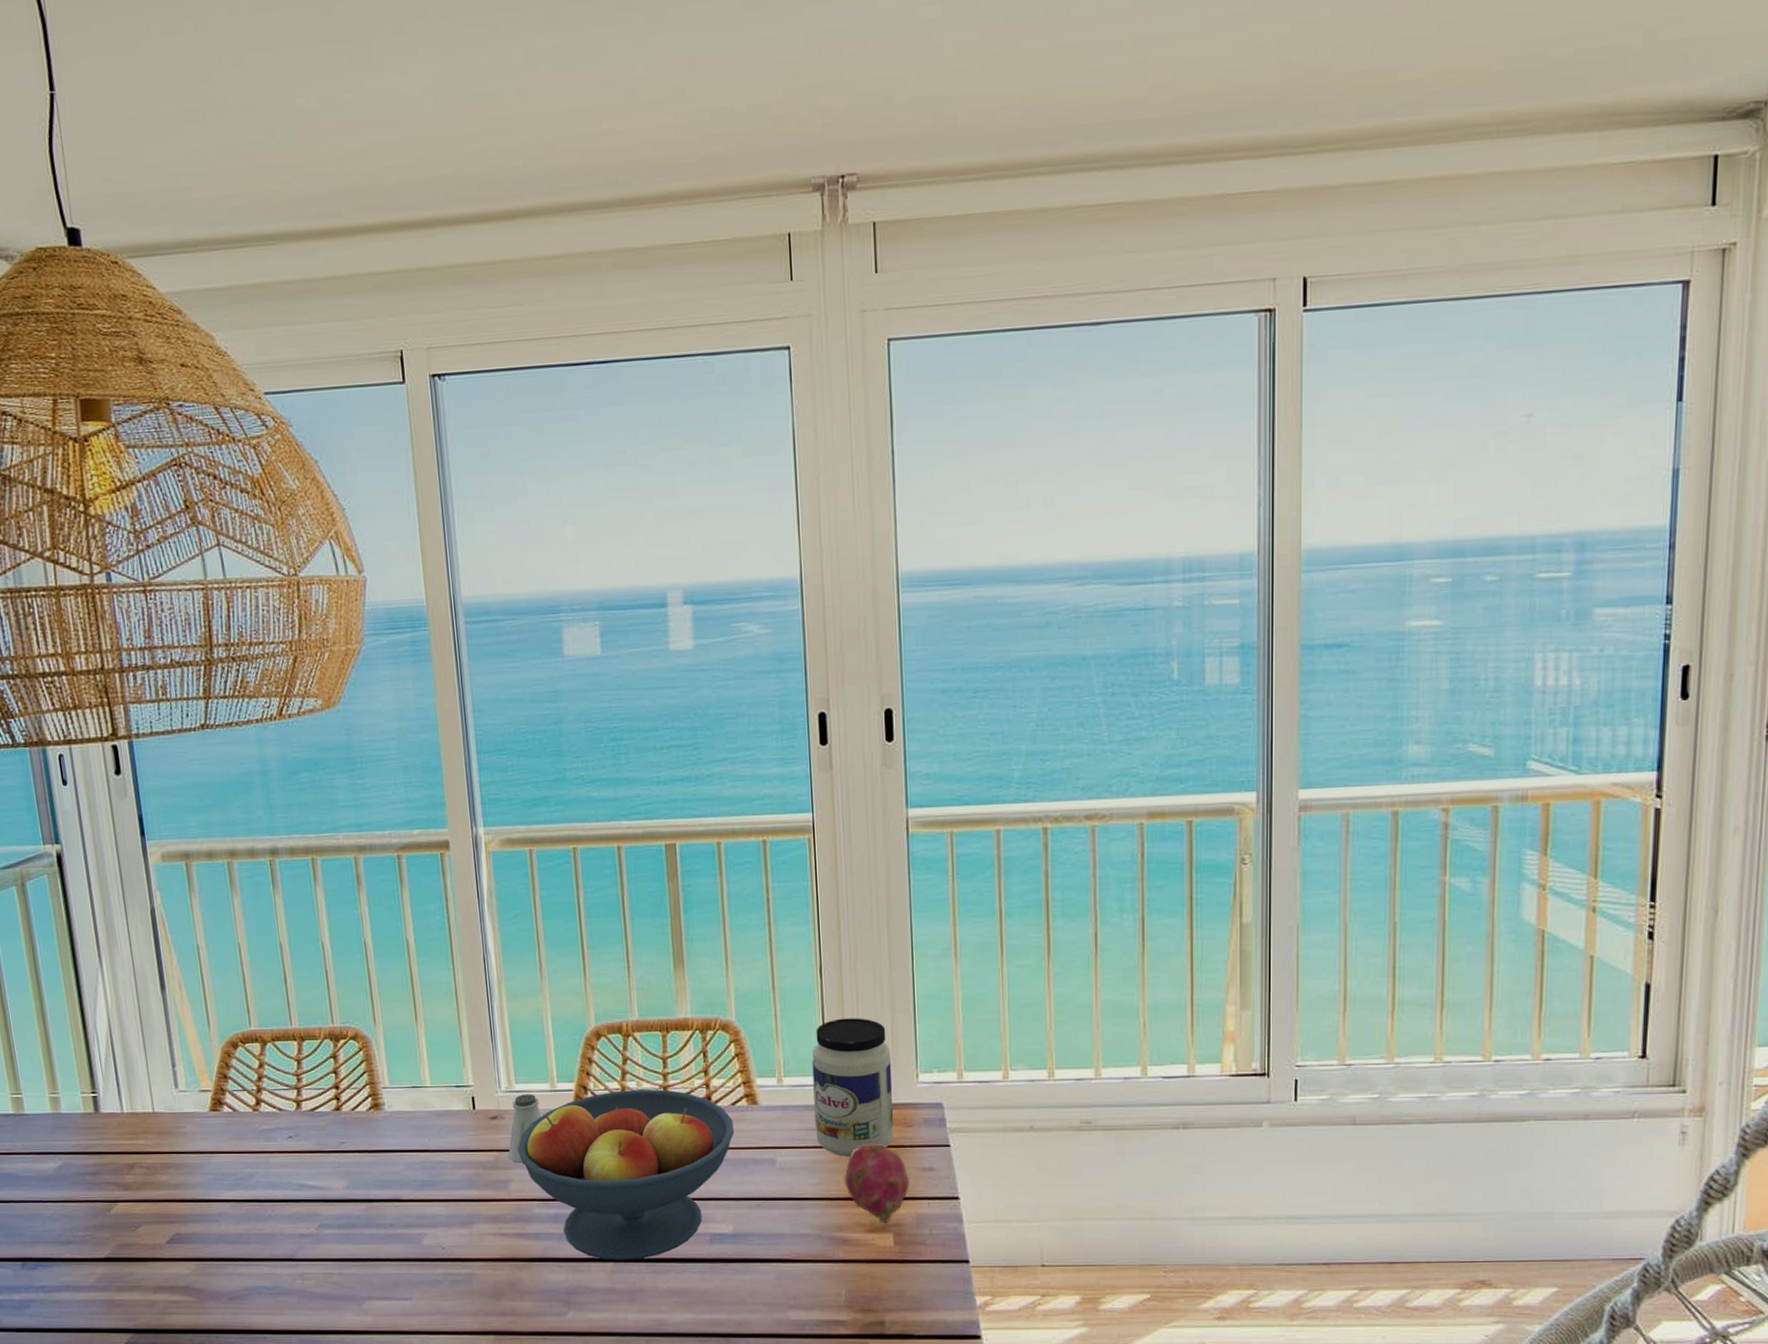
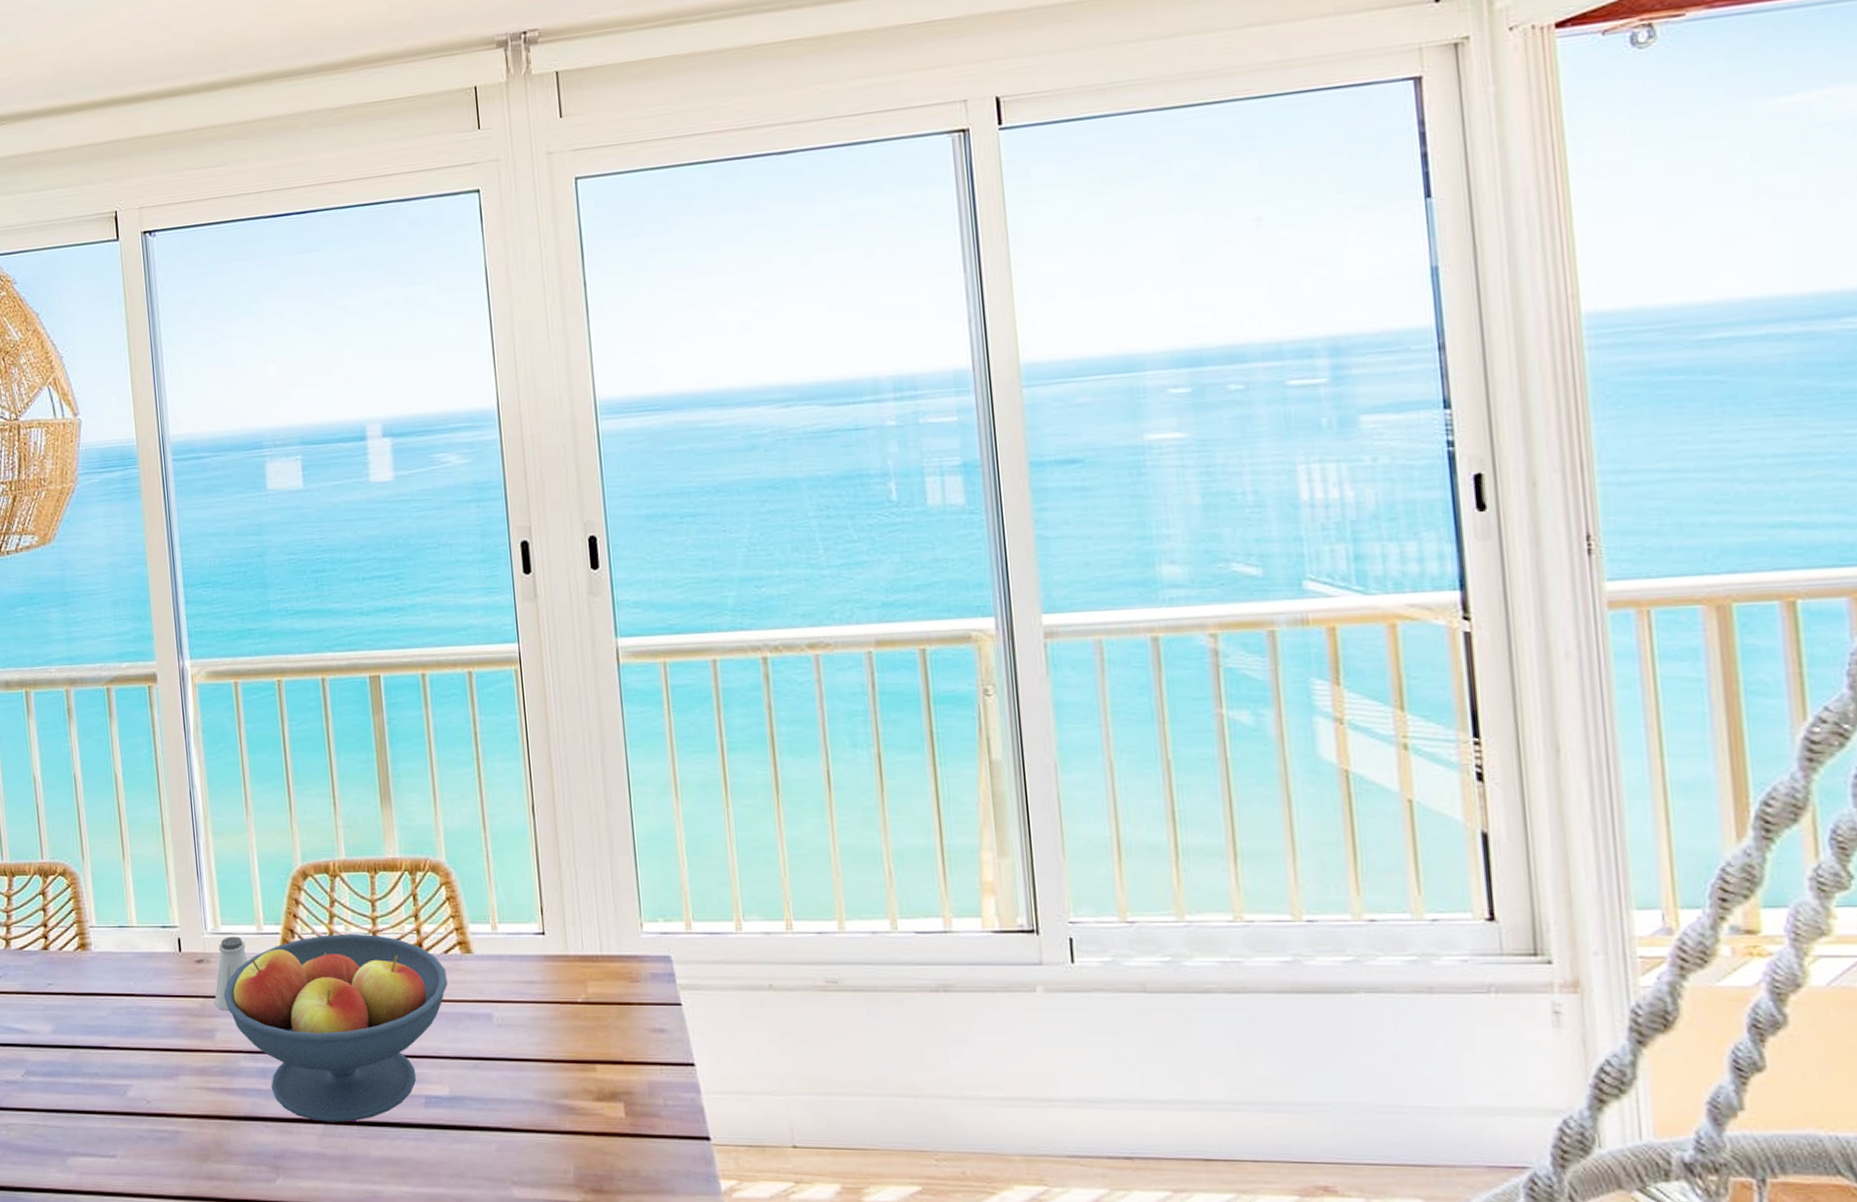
jar: present [812,1018,894,1158] -> none [527,860,619,1015]
fruit: present [844,1144,909,1224] -> none [567,1001,639,1091]

